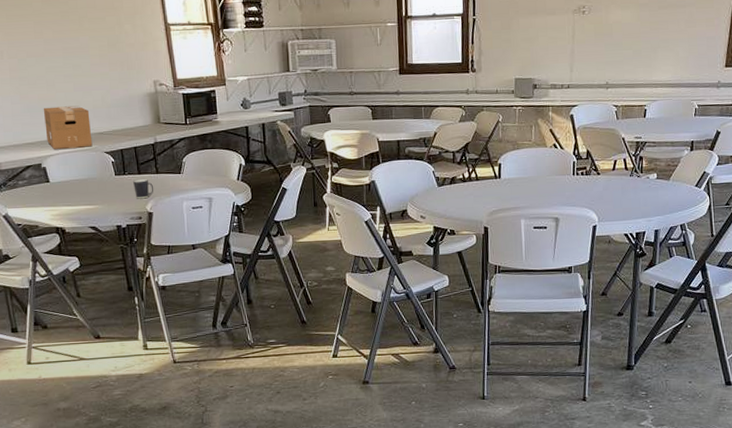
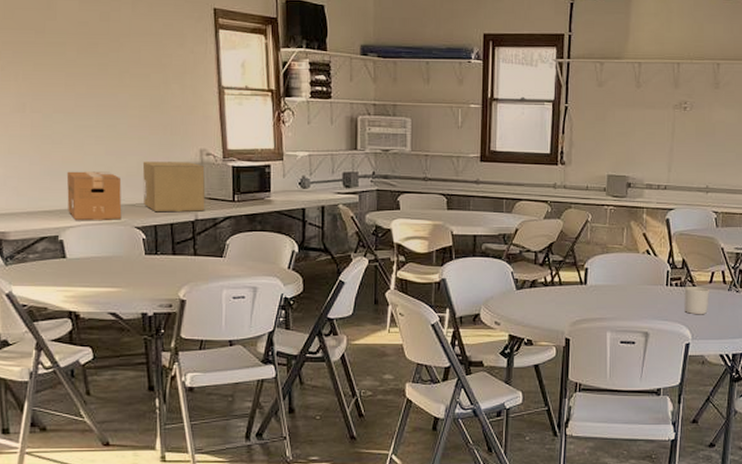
box: none [106,92,162,138] -> present [142,161,205,213]
mug: present [132,178,154,199] -> none [165,260,190,284]
mug: none [589,174,614,200] -> present [684,287,710,315]

